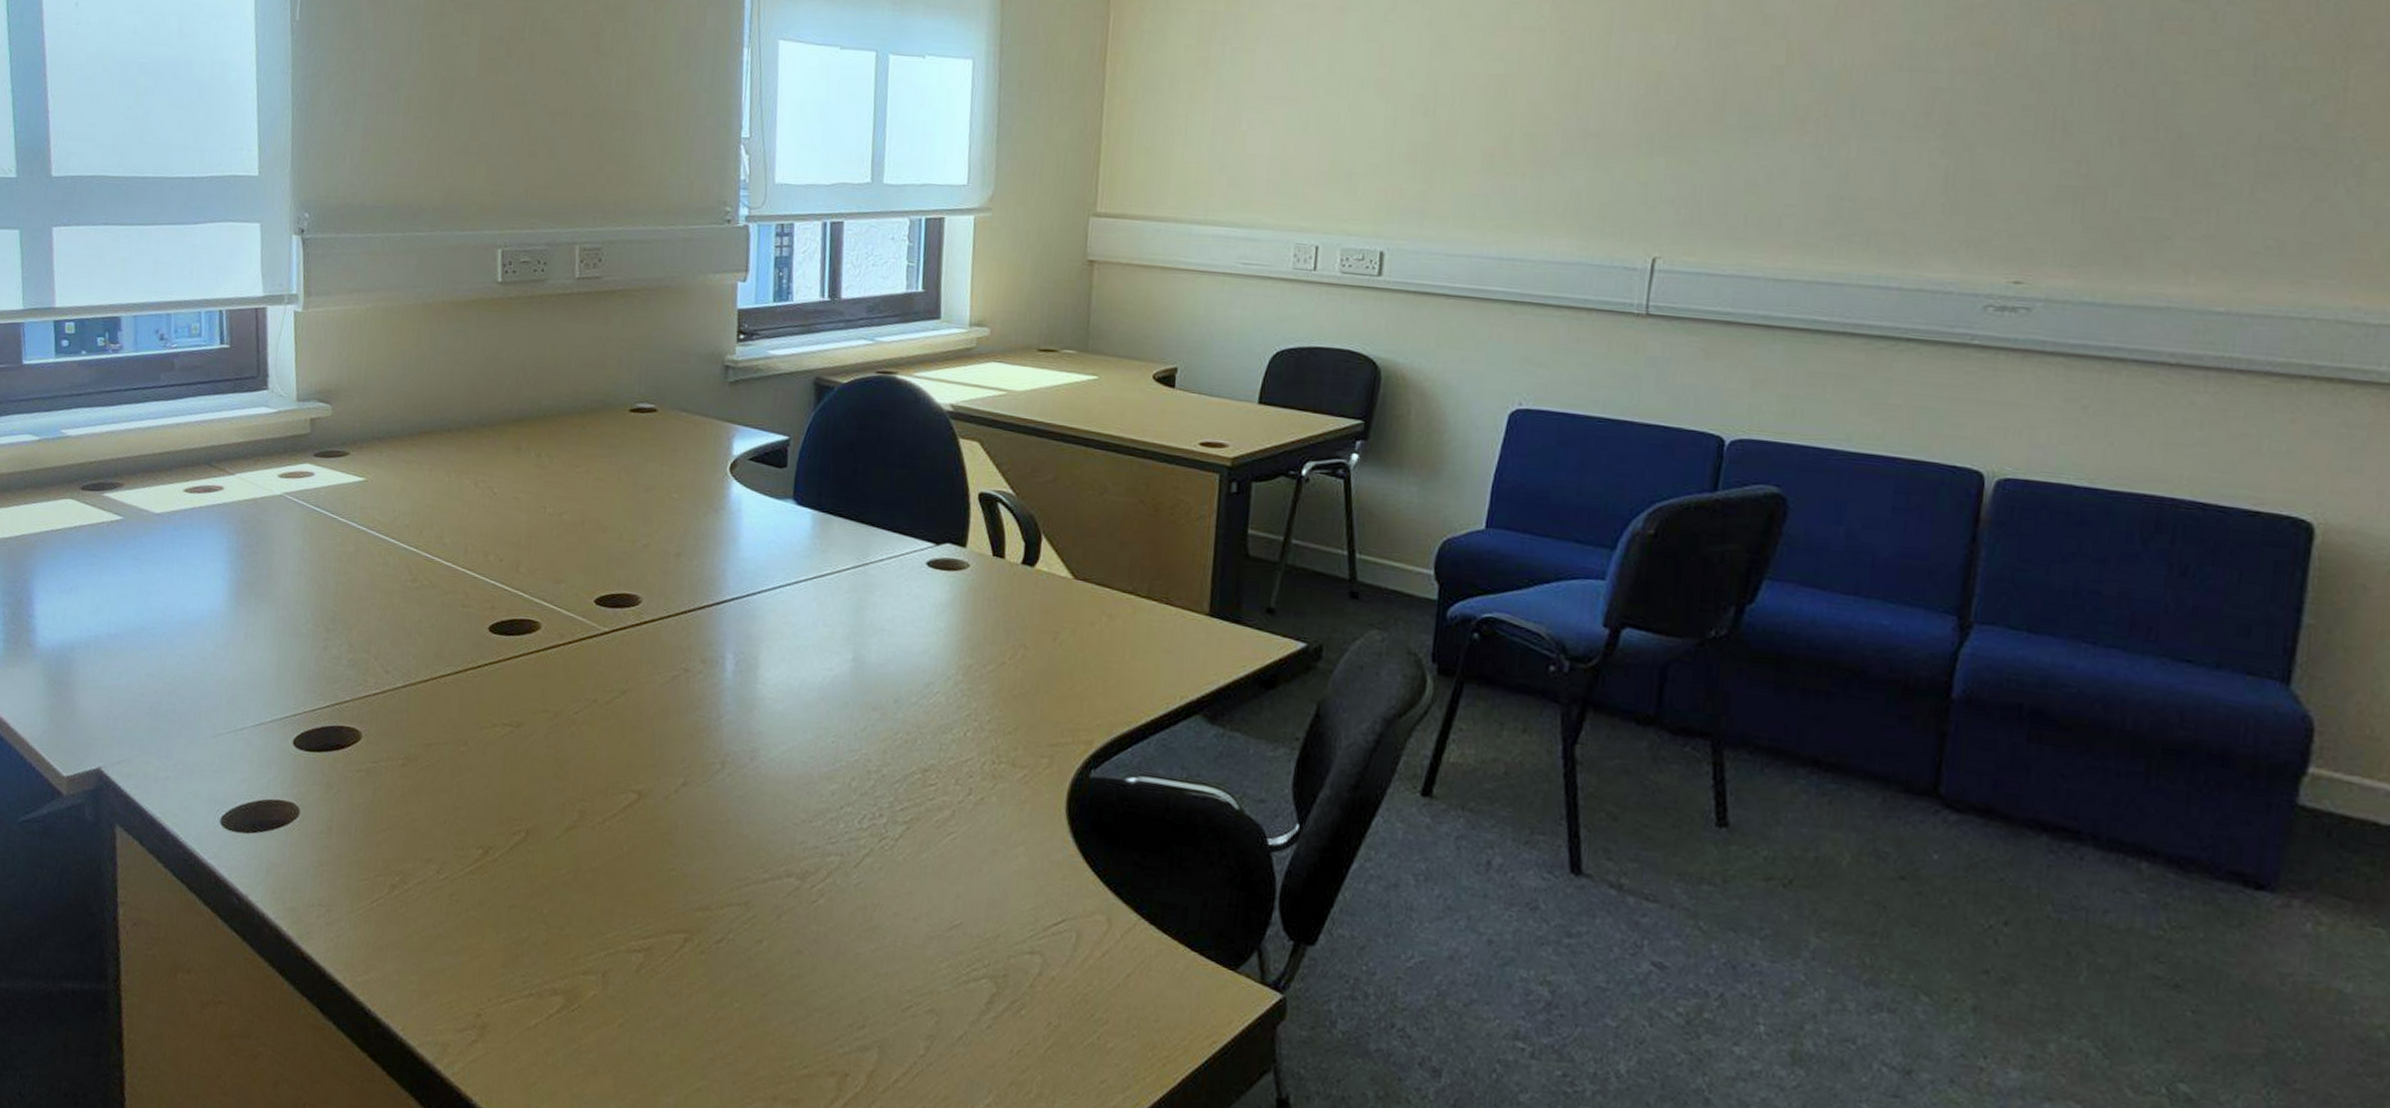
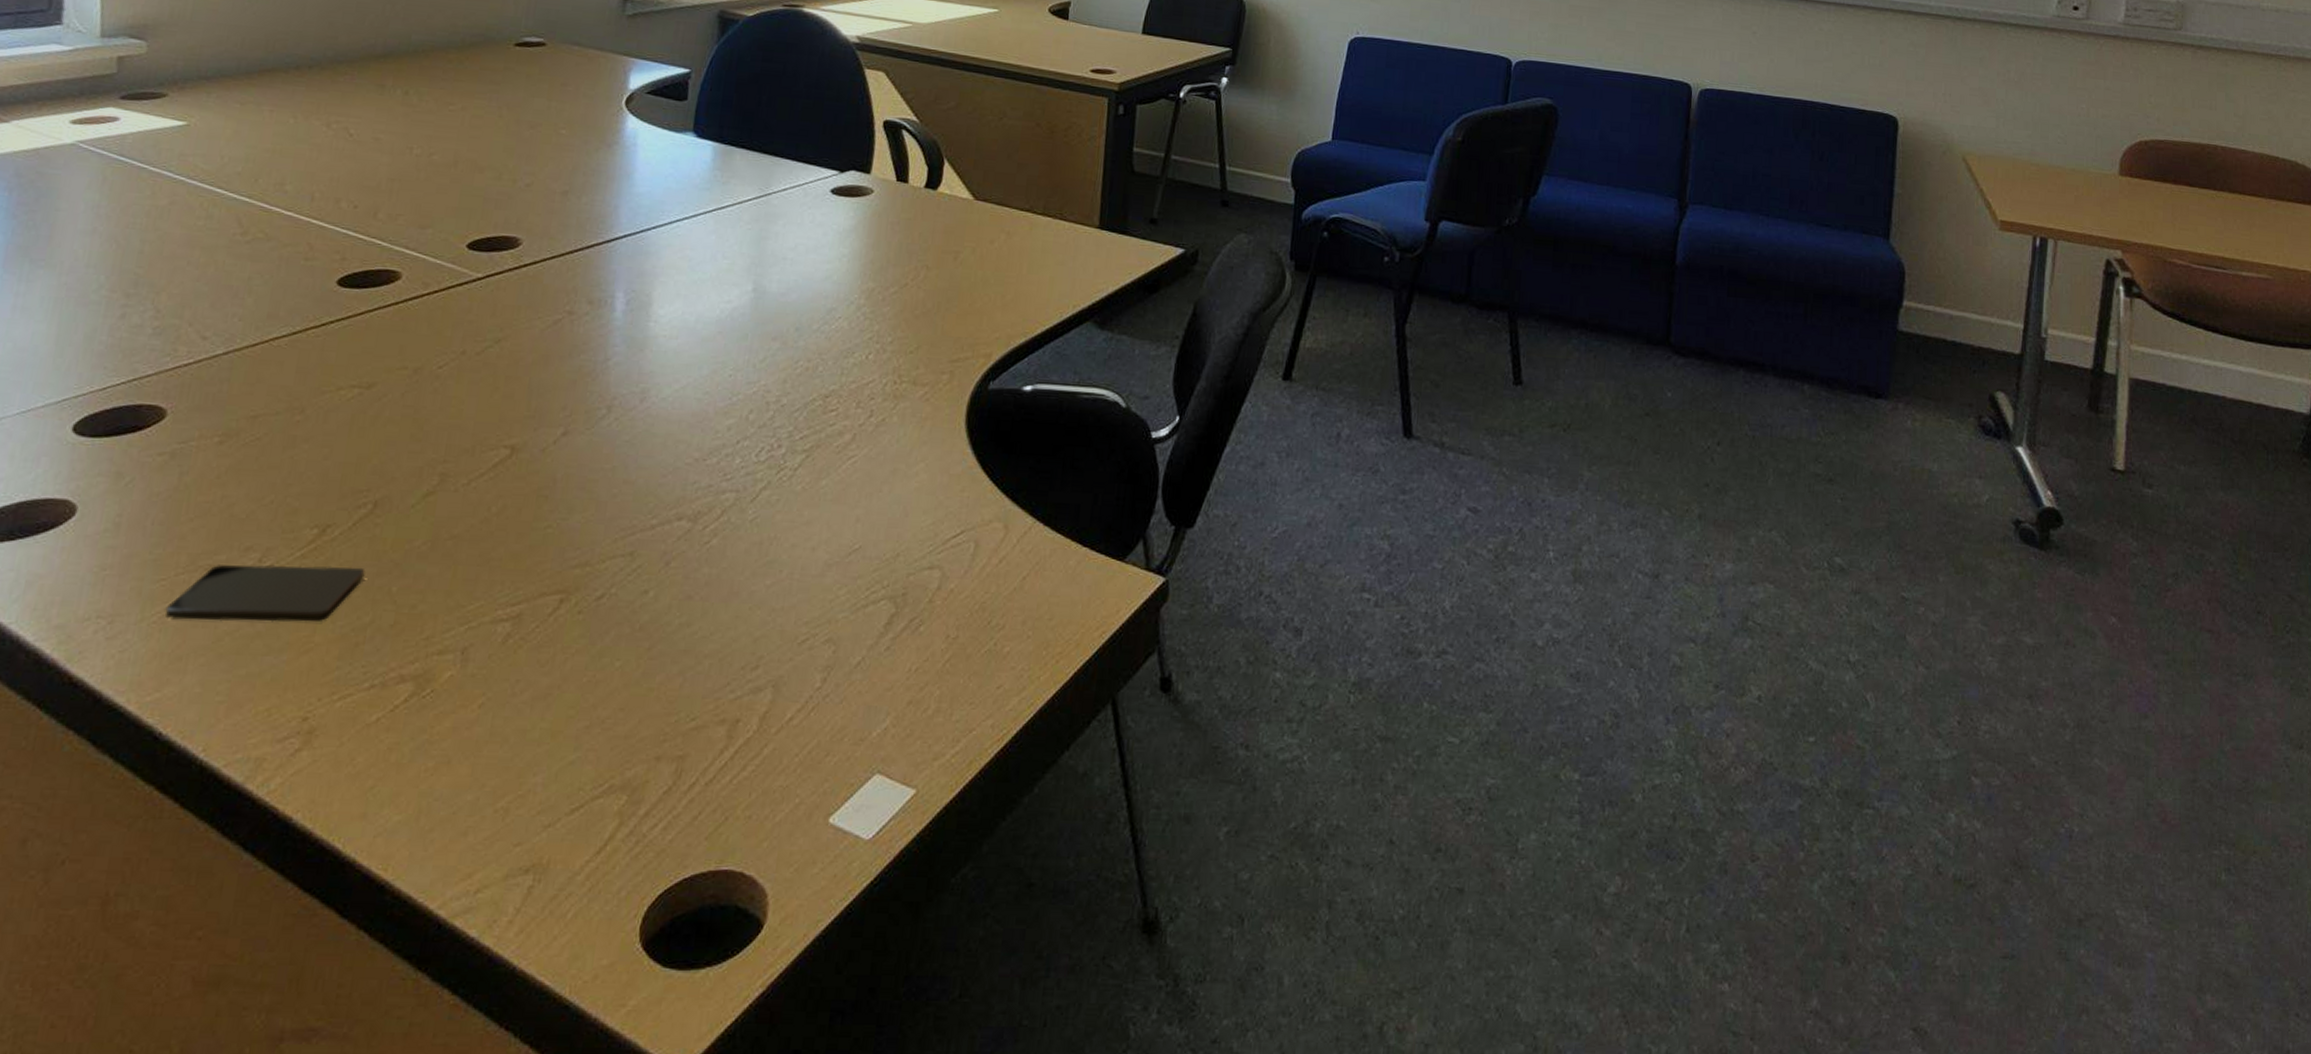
phone: none [368,871,521,932] -> present [164,564,366,622]

